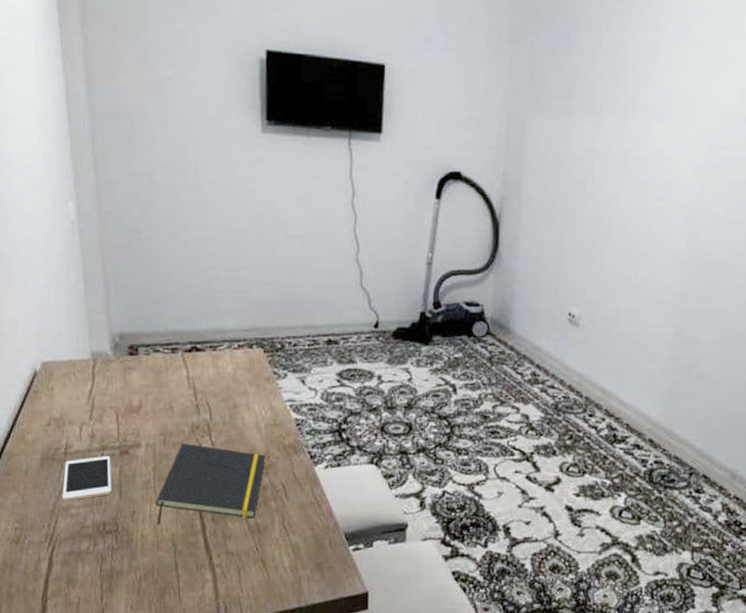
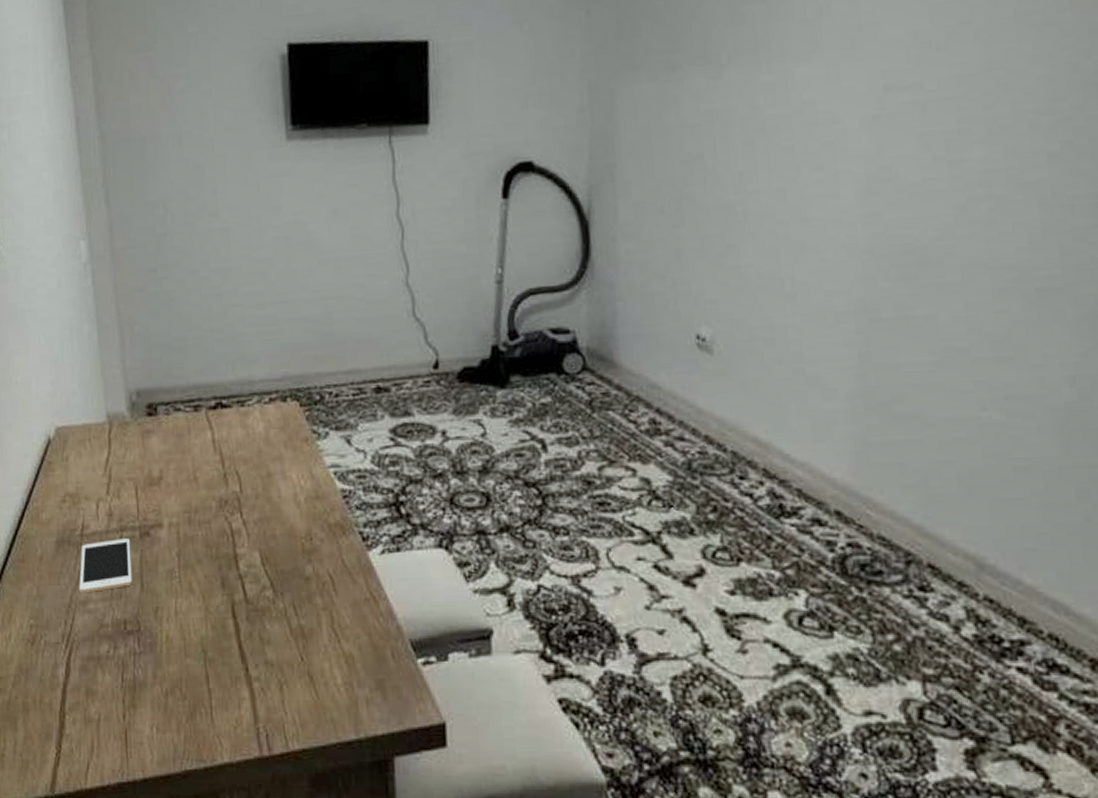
notepad: present [155,443,265,525] -> none [181,521,307,625]

